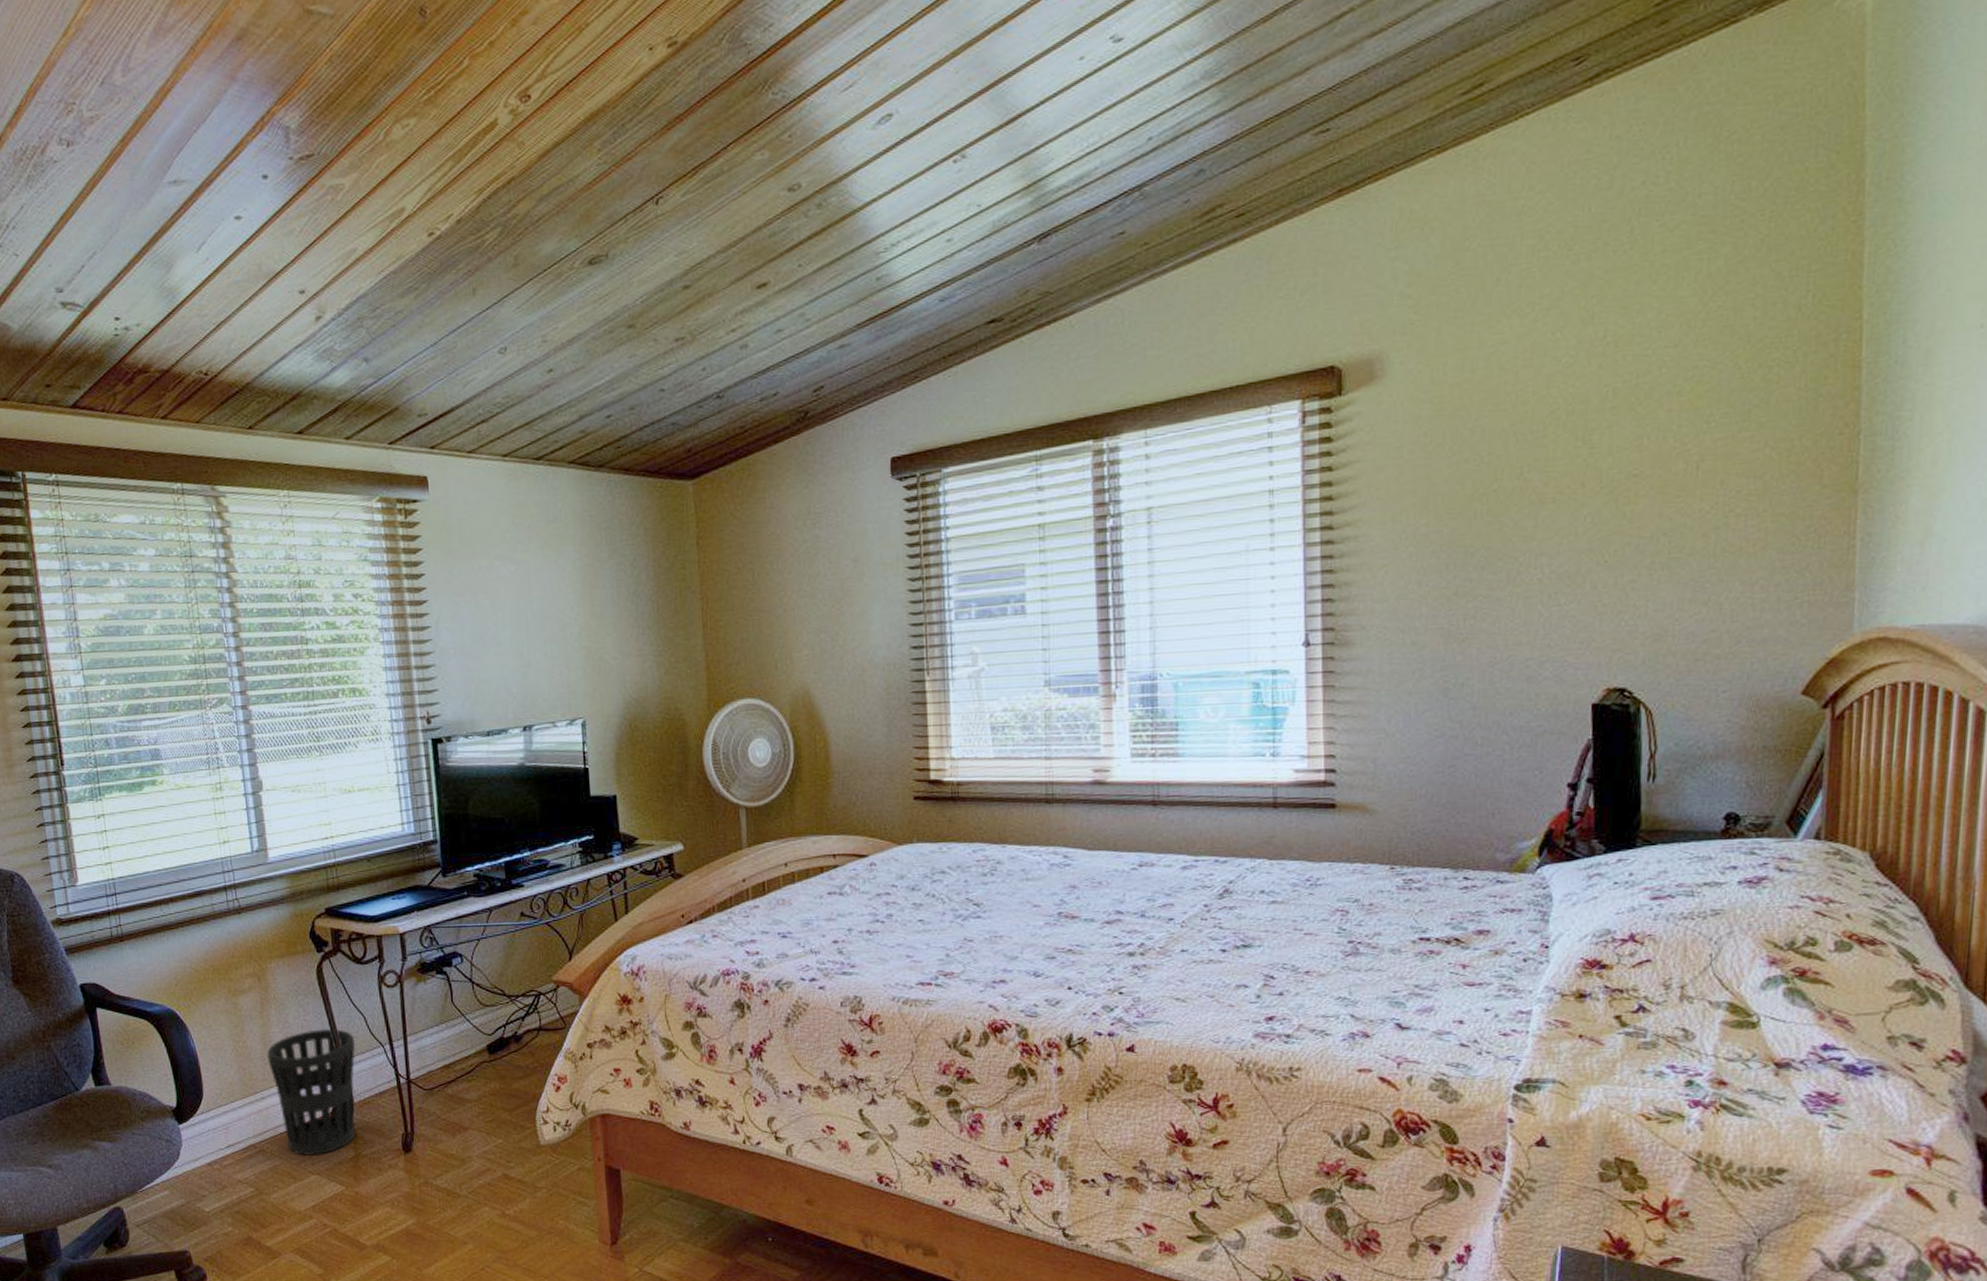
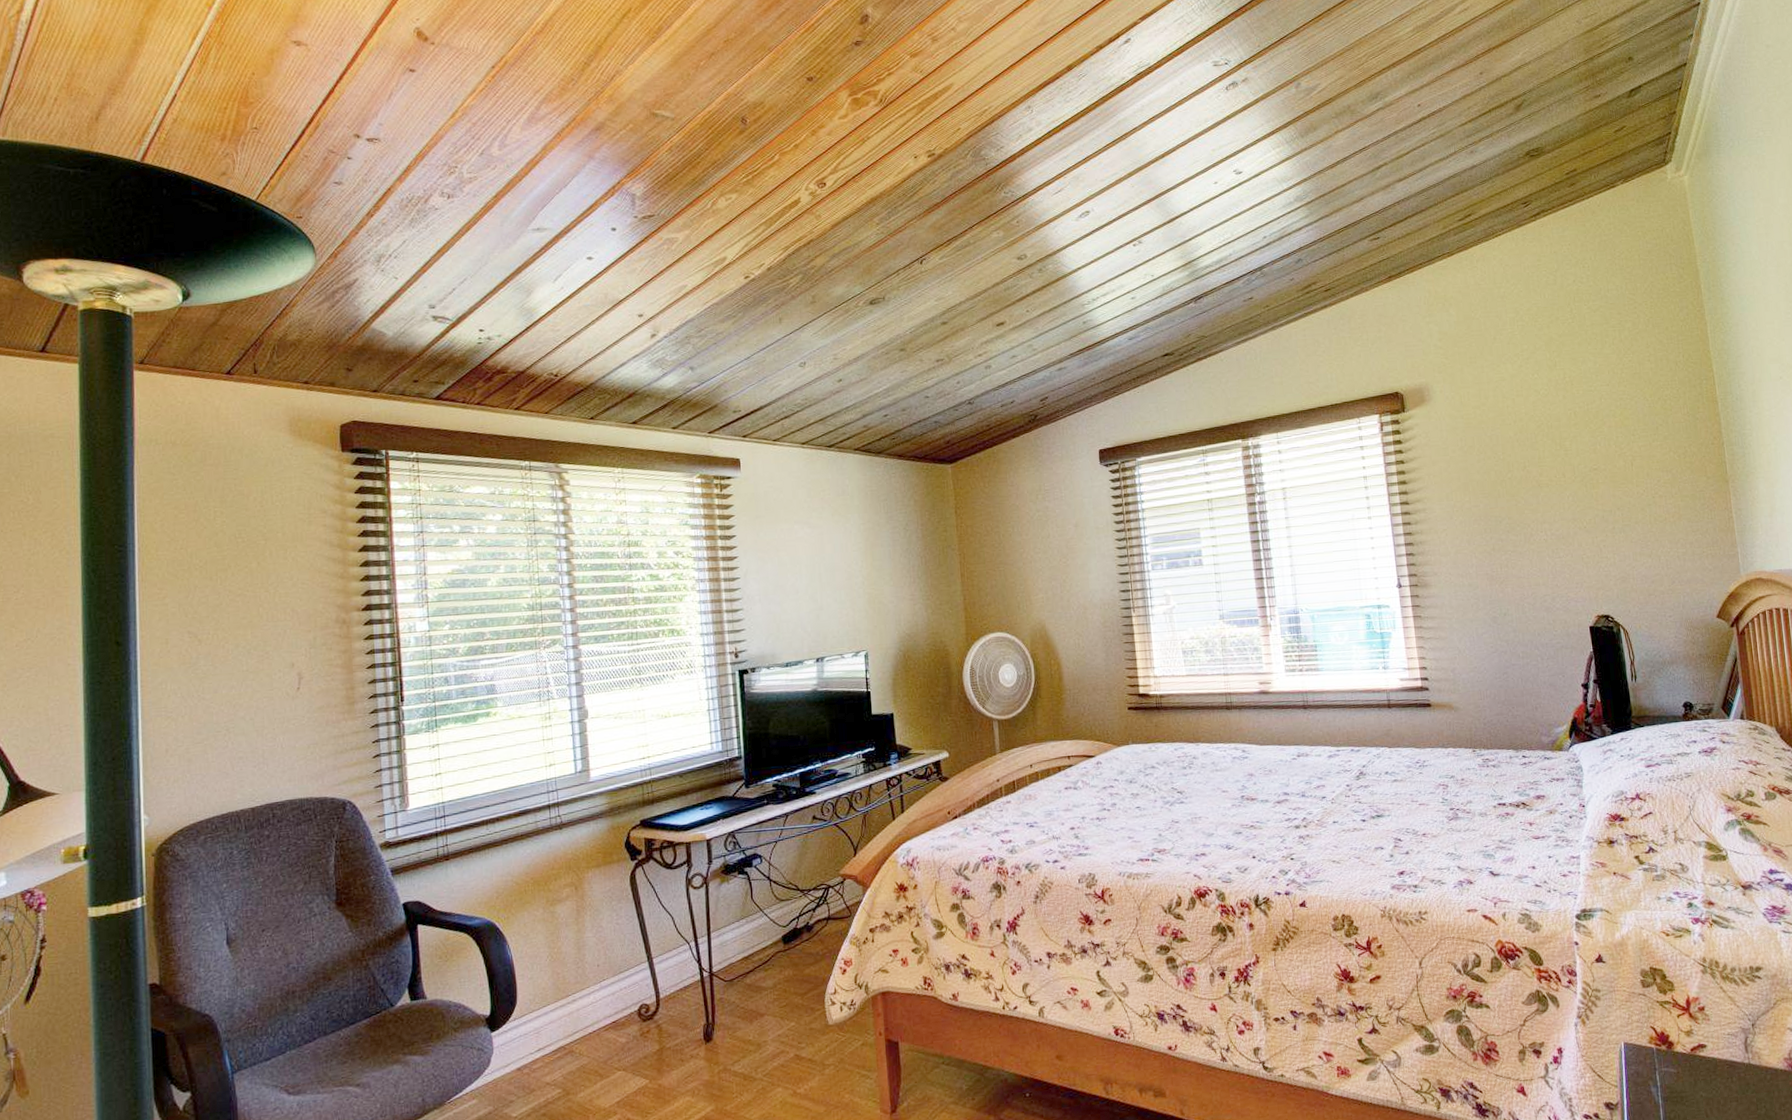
wastebasket: present [267,1028,355,1157] -> none [580,930,663,1053]

